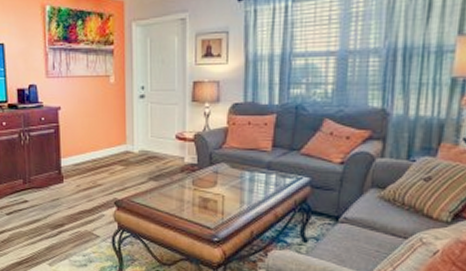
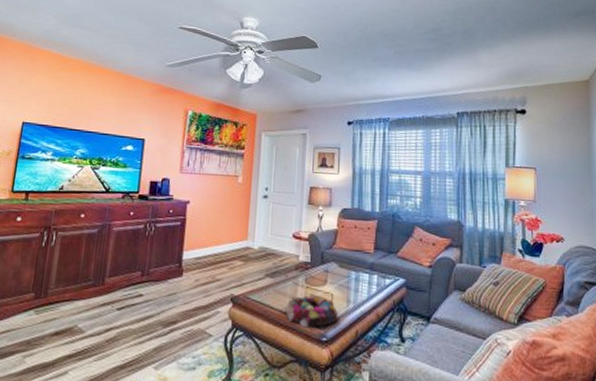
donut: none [172,197,231,228] -> present [285,295,339,327]

